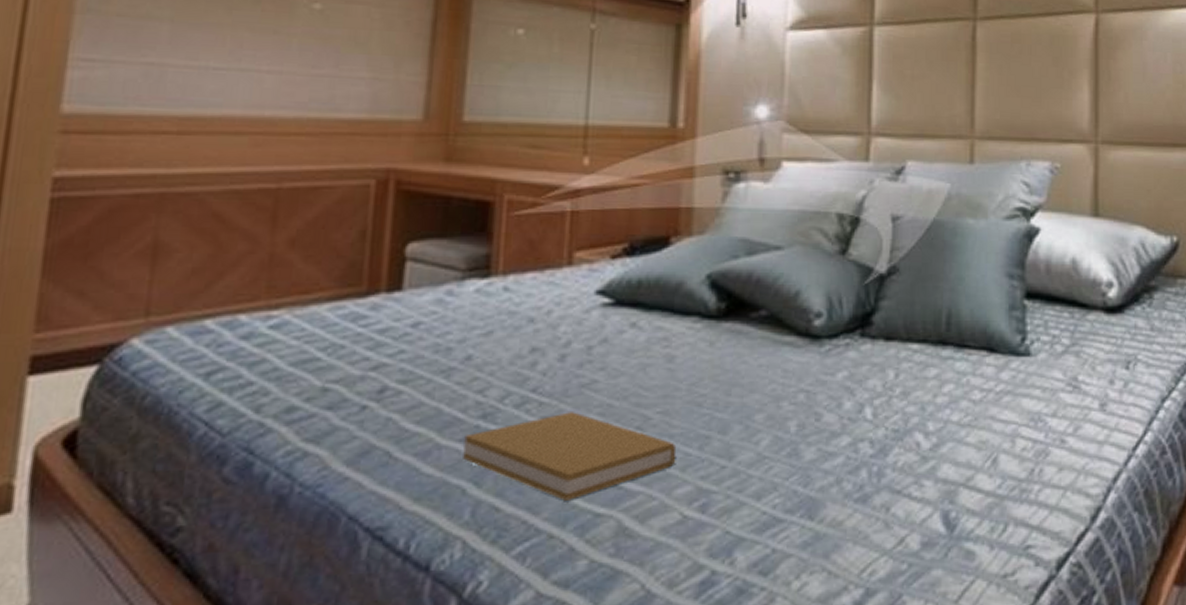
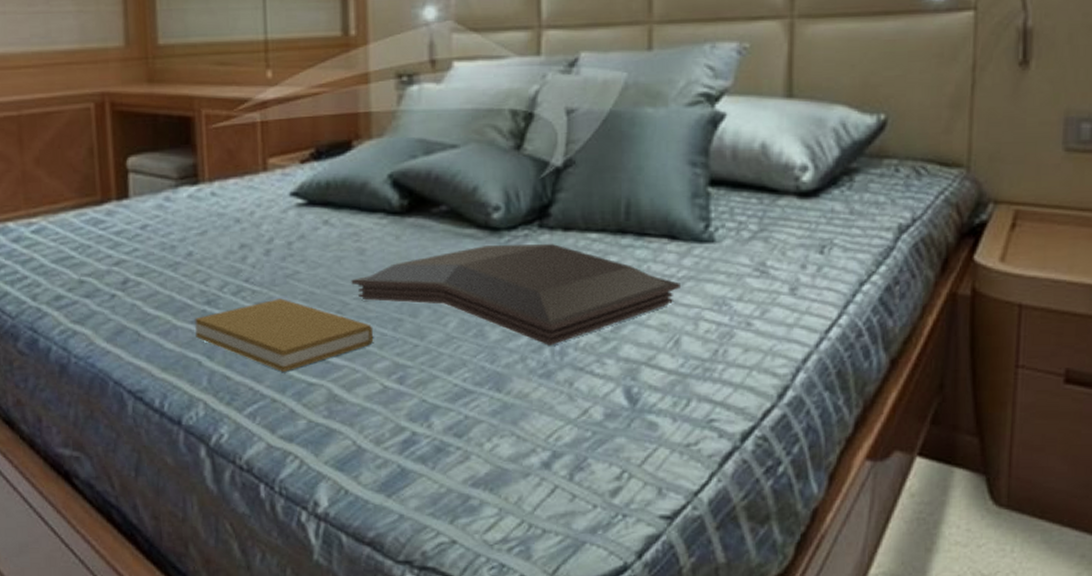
serving tray: none [656,354,998,466] -> present [351,244,680,346]

